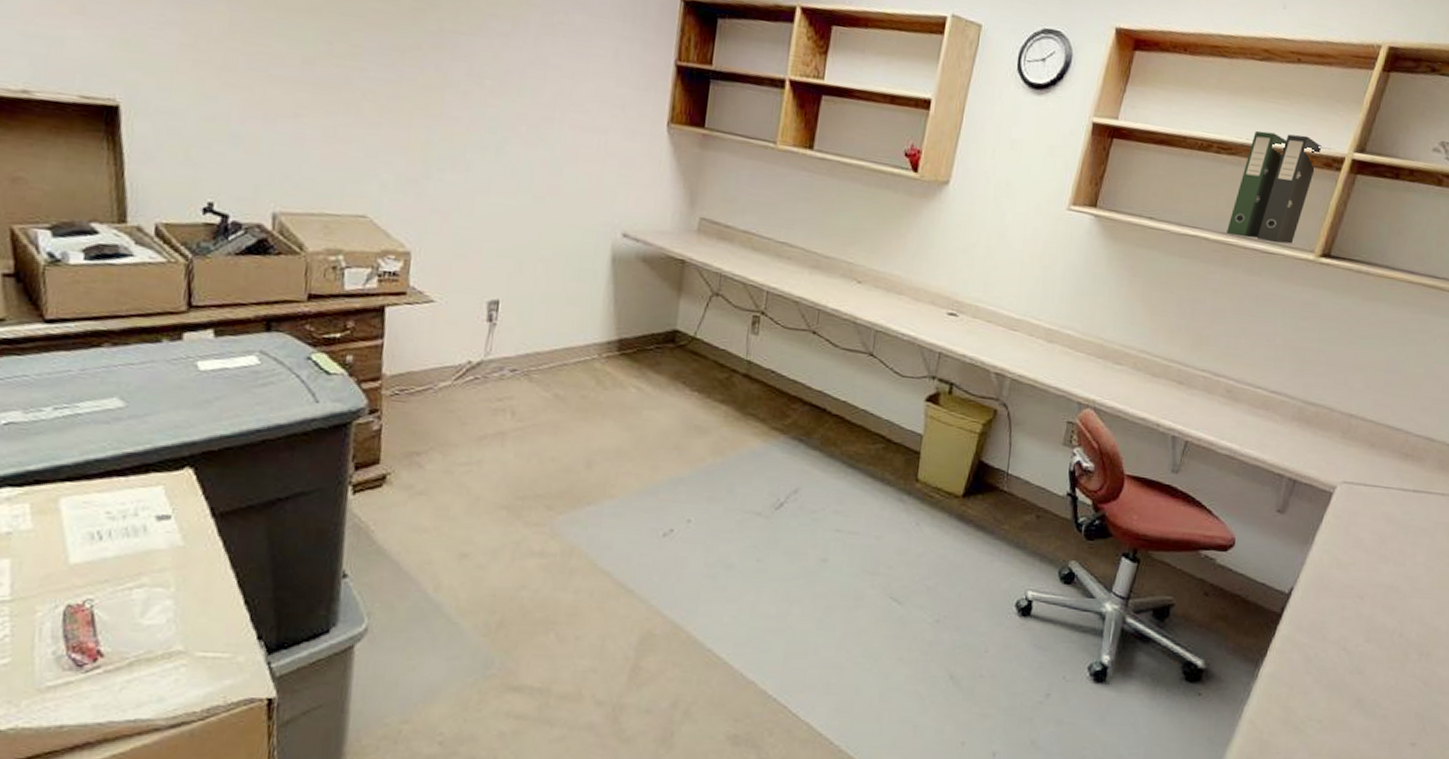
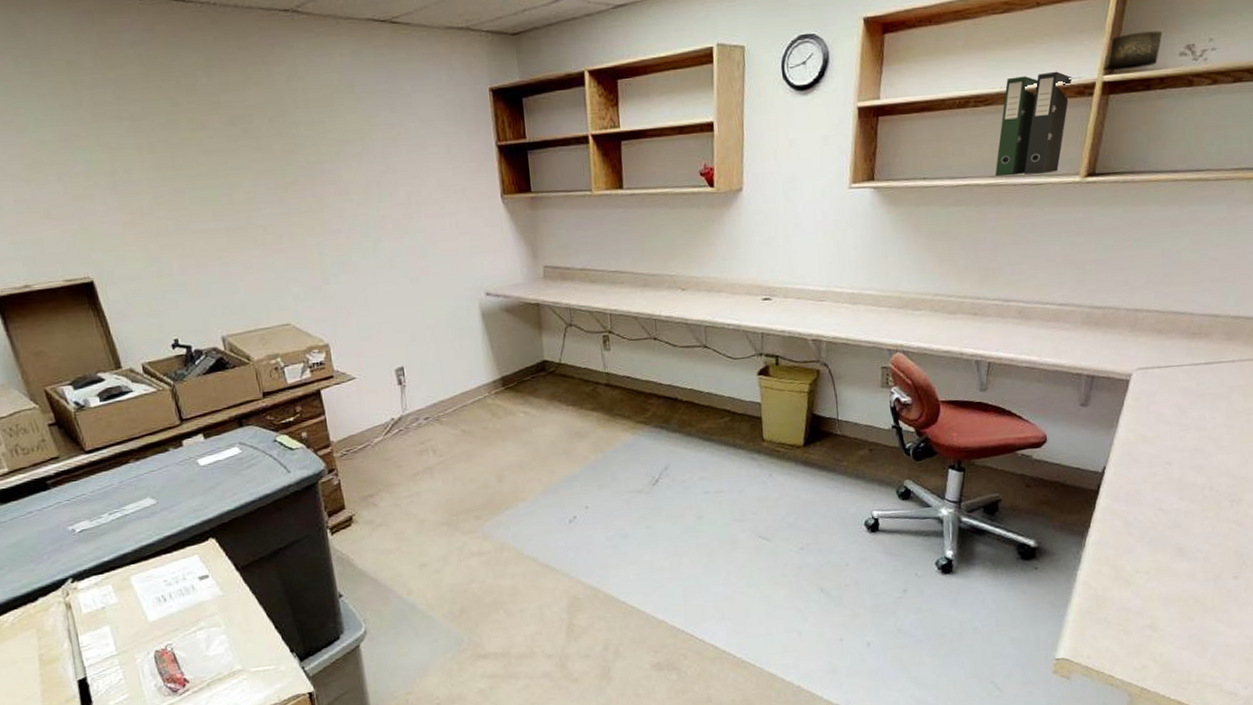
decorative box: none [1354,114,1420,155] -> present [1103,31,1163,72]

